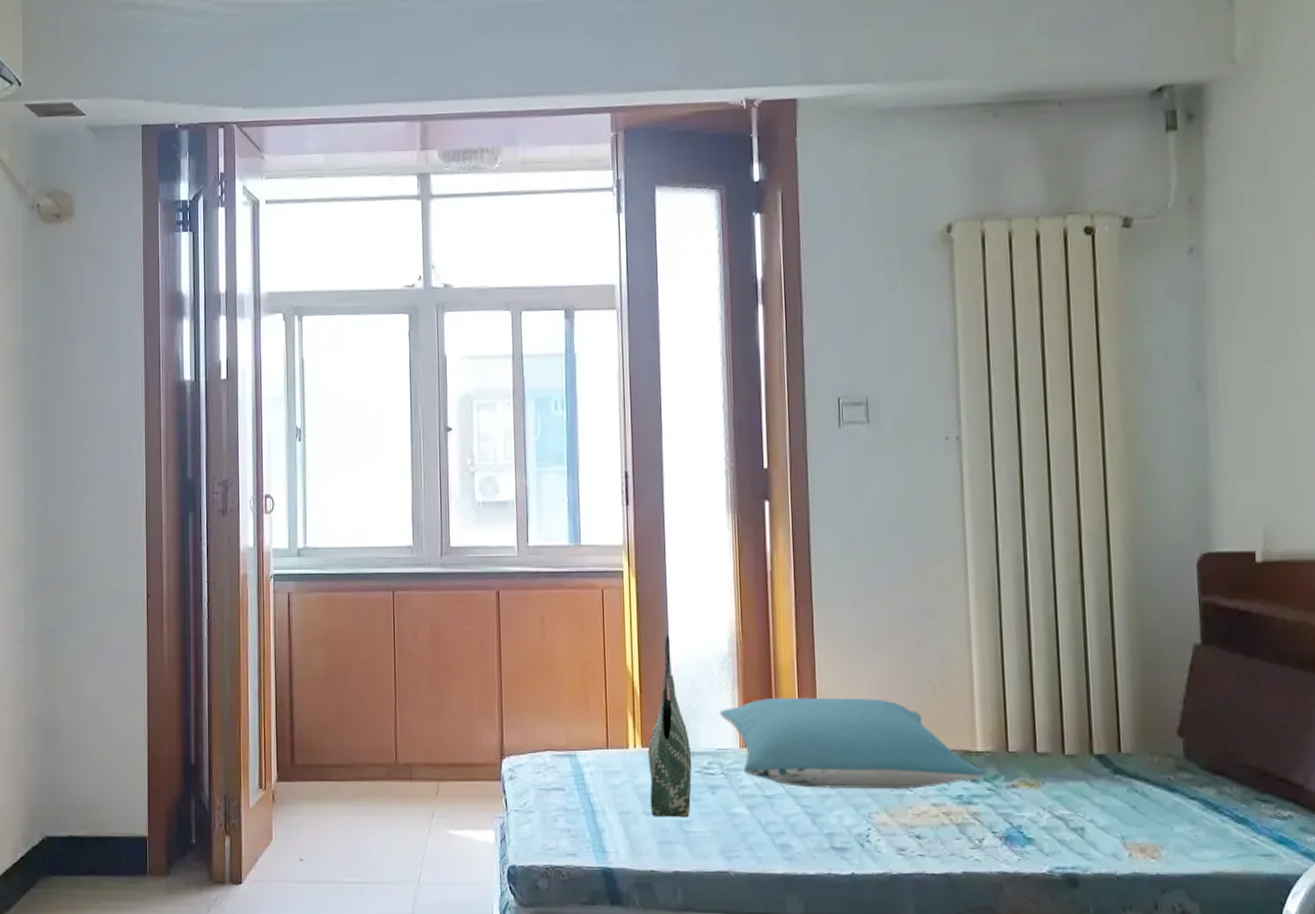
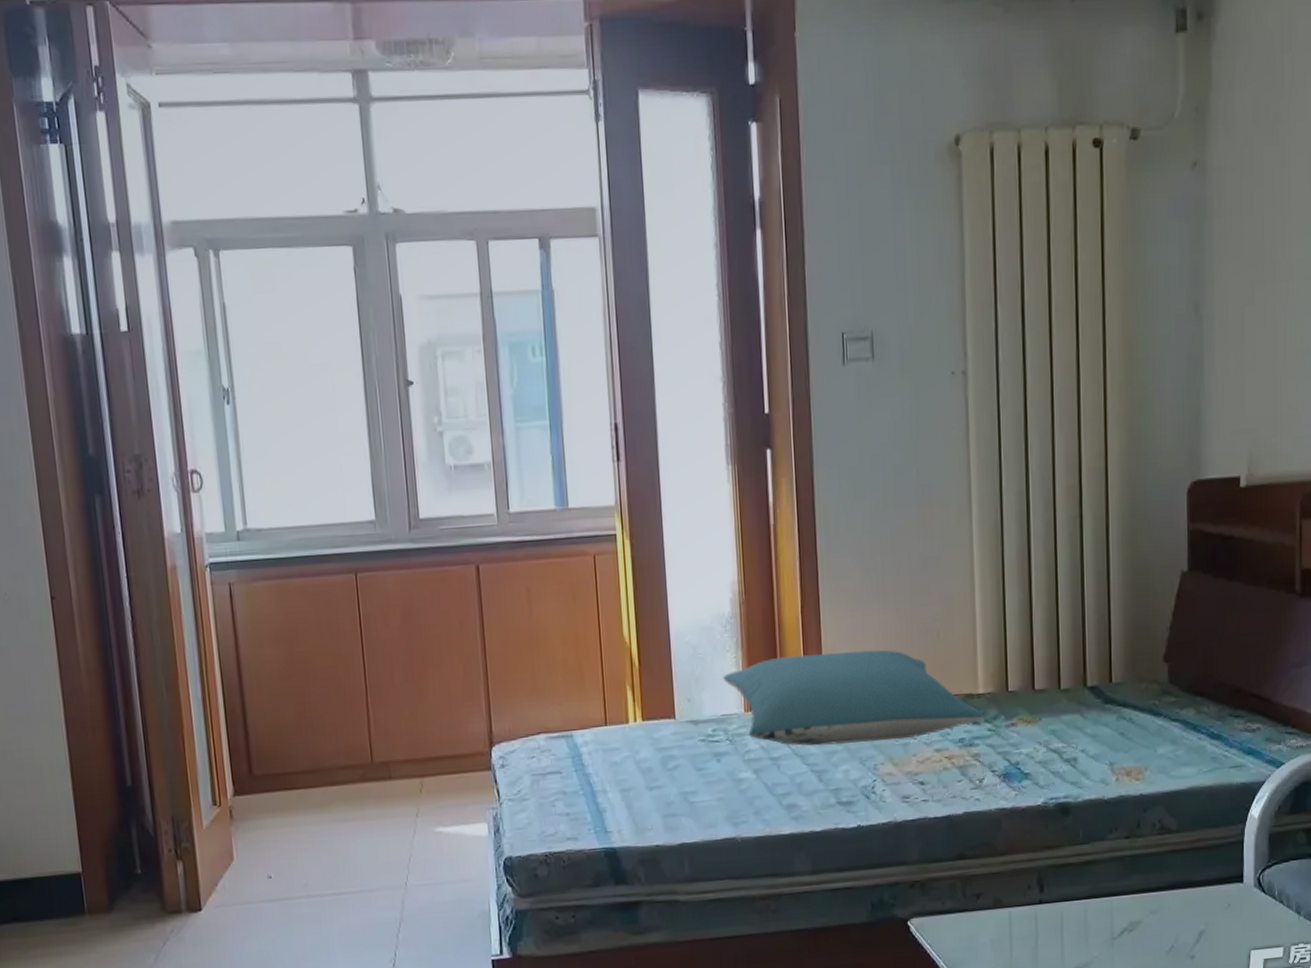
tote bag: present [648,634,692,818] -> none [649,599,696,791]

